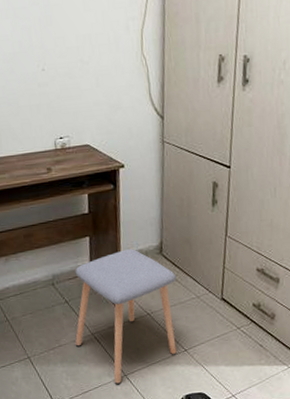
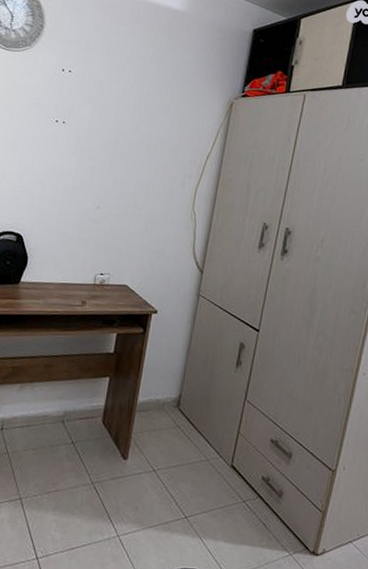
stool: present [75,249,177,385] -> none [72,397,190,546]

